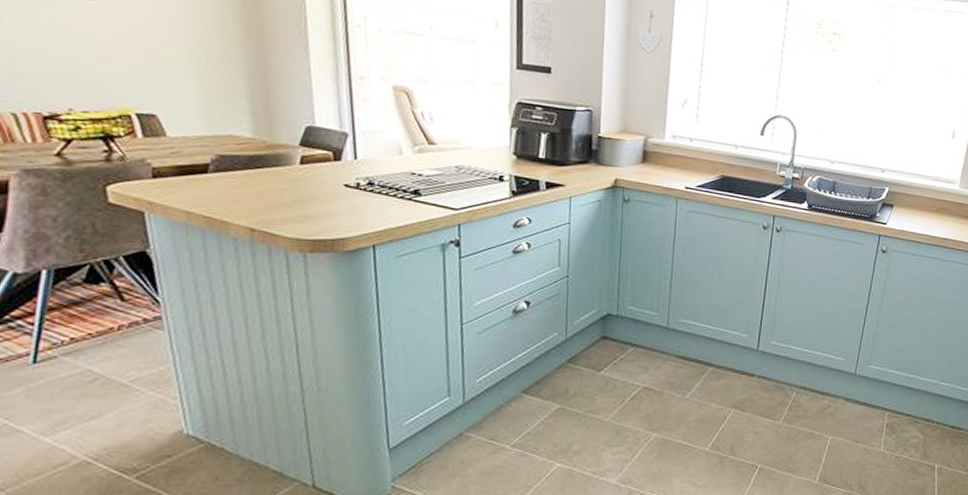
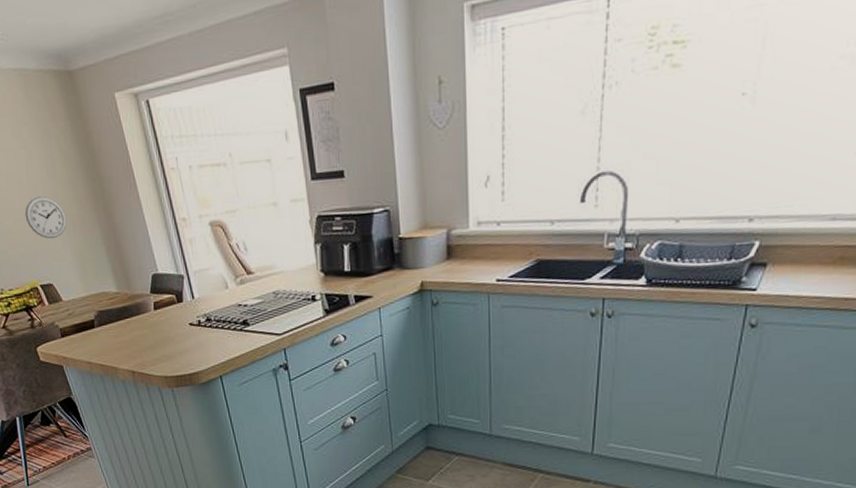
wall clock: none [136,16,200,66] -> present [24,196,67,239]

